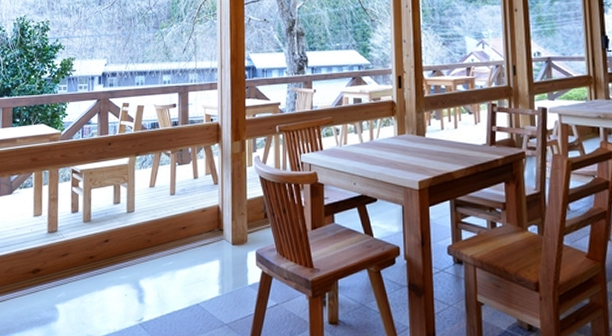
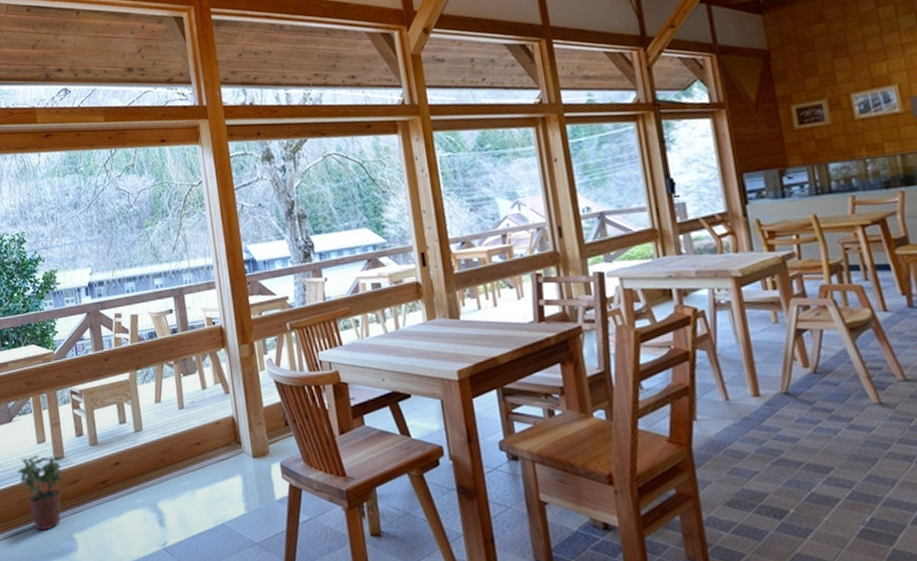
potted plant: none [10,226,56,299] -> present [17,454,65,531]

